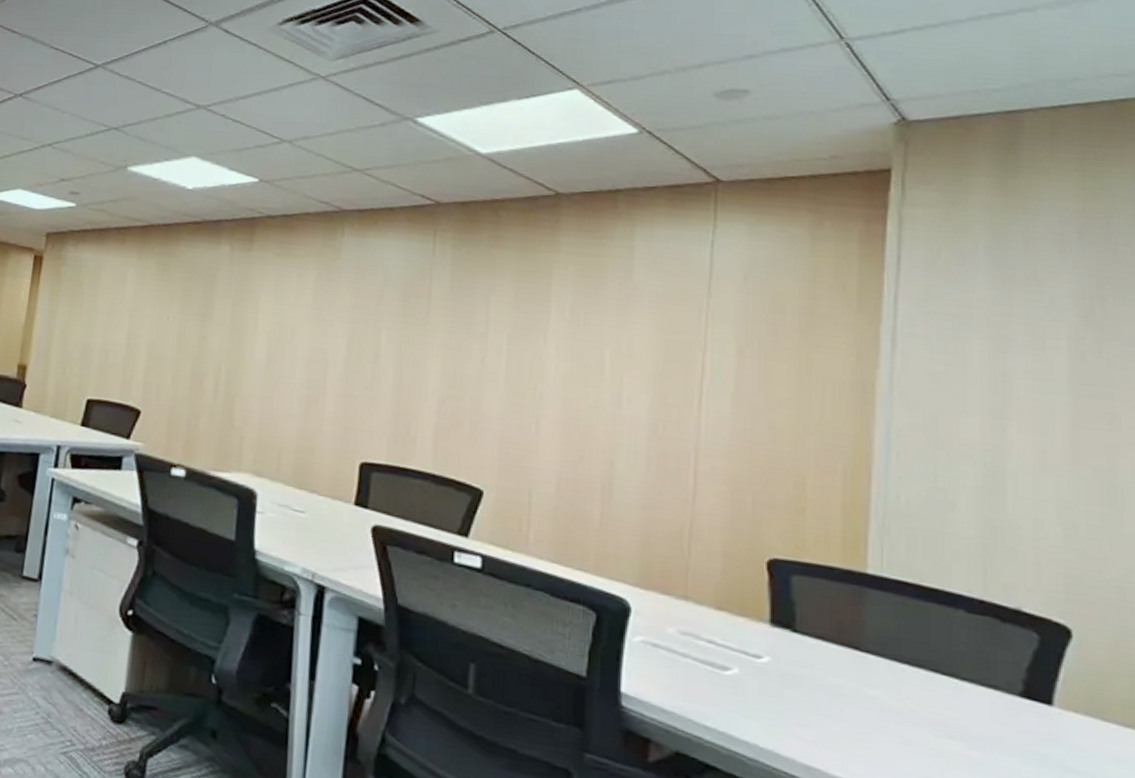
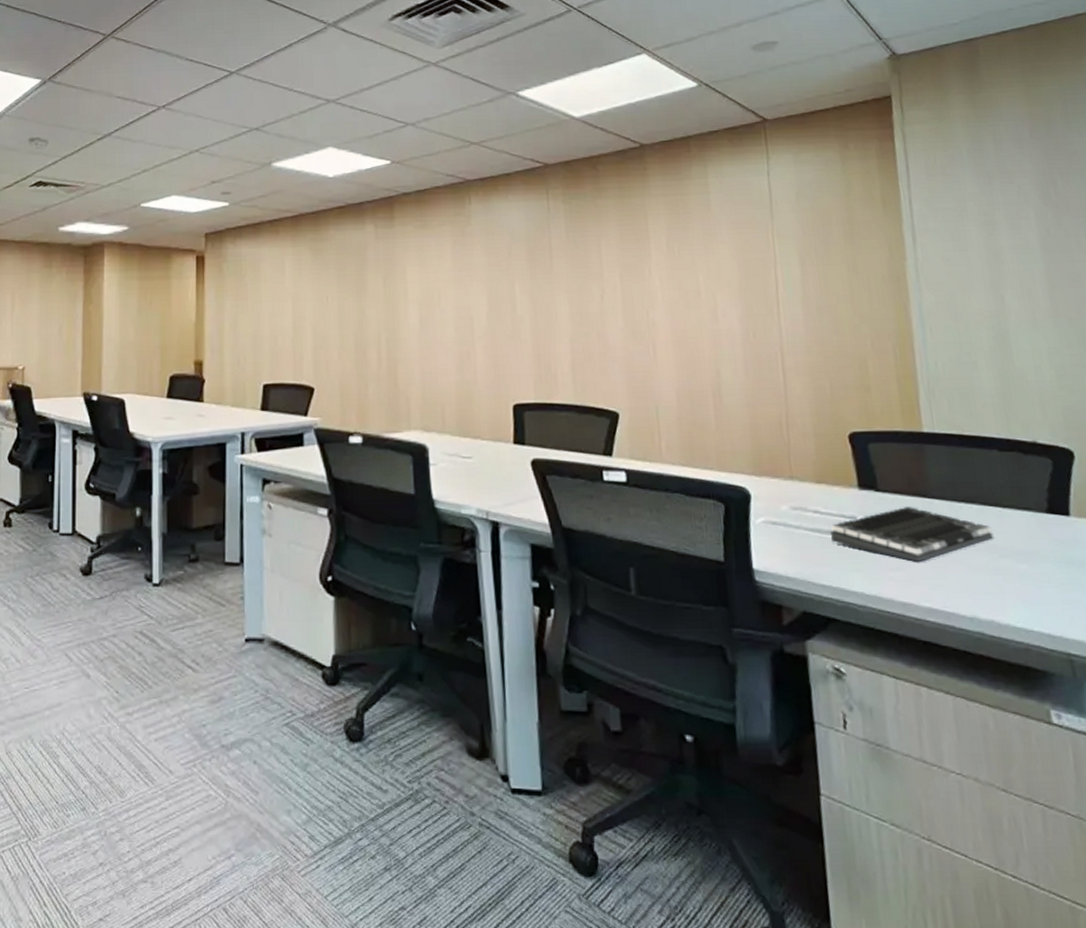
computer keyboard: none [726,656,941,724] -> present [831,507,993,563]

